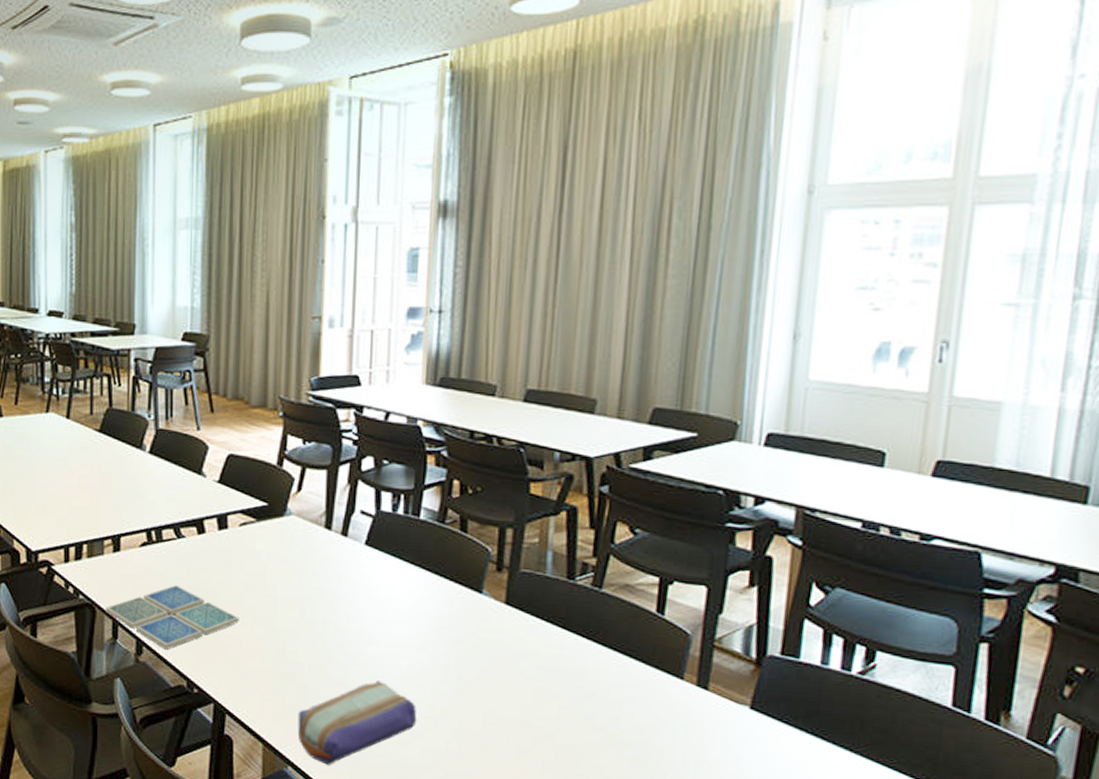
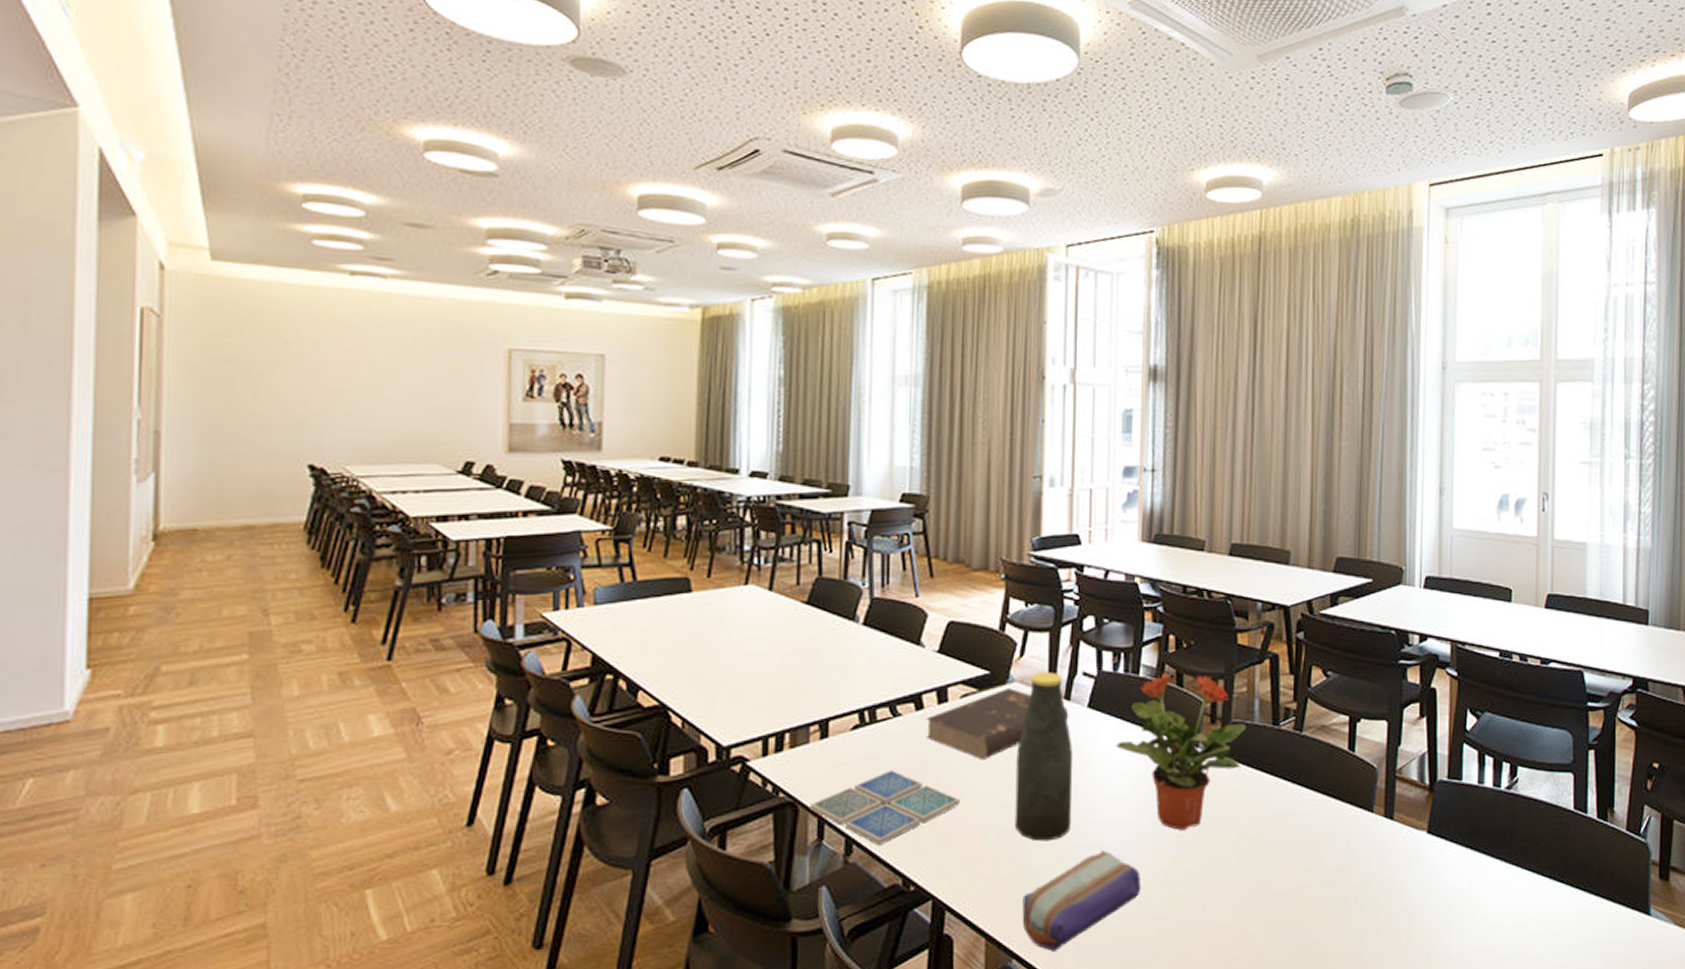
book: none [207,520,346,585] -> present [926,688,1069,760]
bottle: none [291,507,349,665] -> present [1014,672,1073,841]
potted plant: none [393,517,537,672] -> present [1116,673,1246,830]

